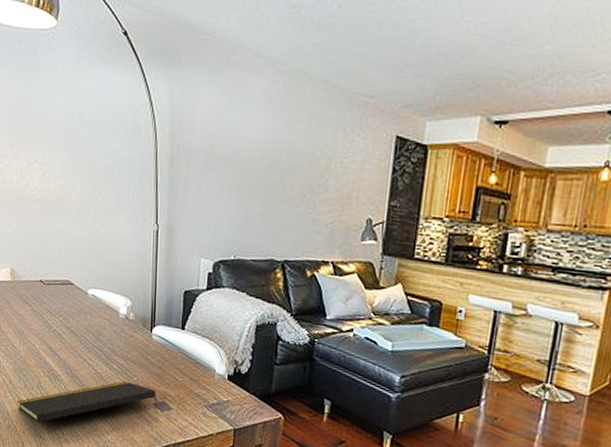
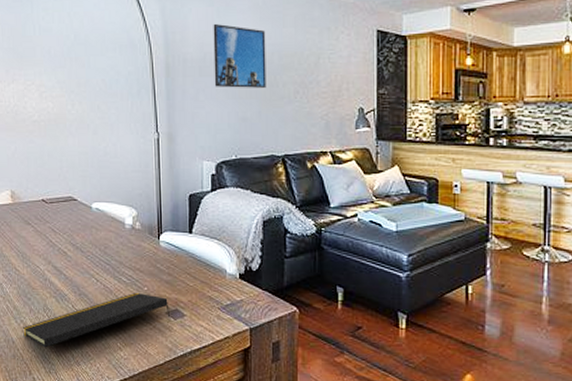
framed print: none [218,115,277,188] -> present [213,24,266,88]

